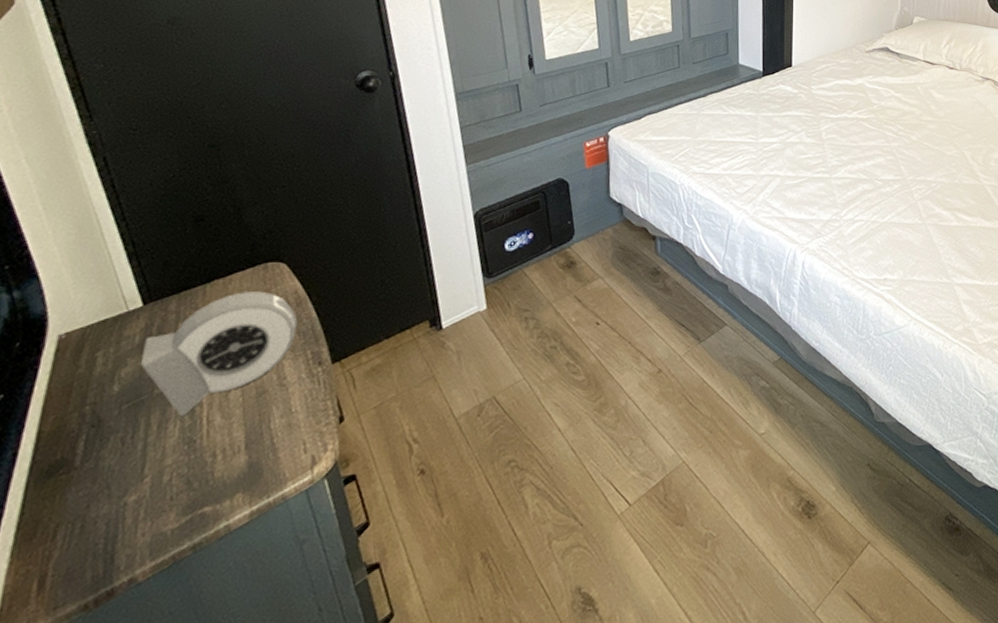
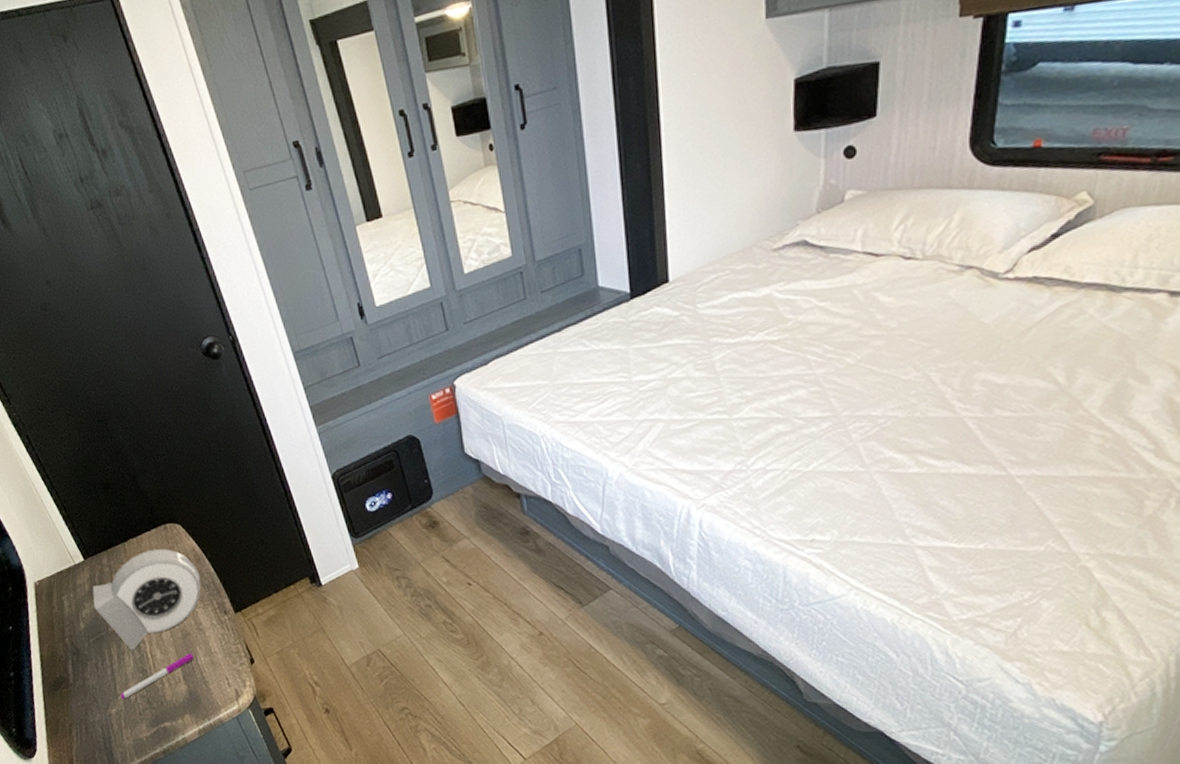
pen: none [148,413,266,482] -> present [120,652,194,700]

